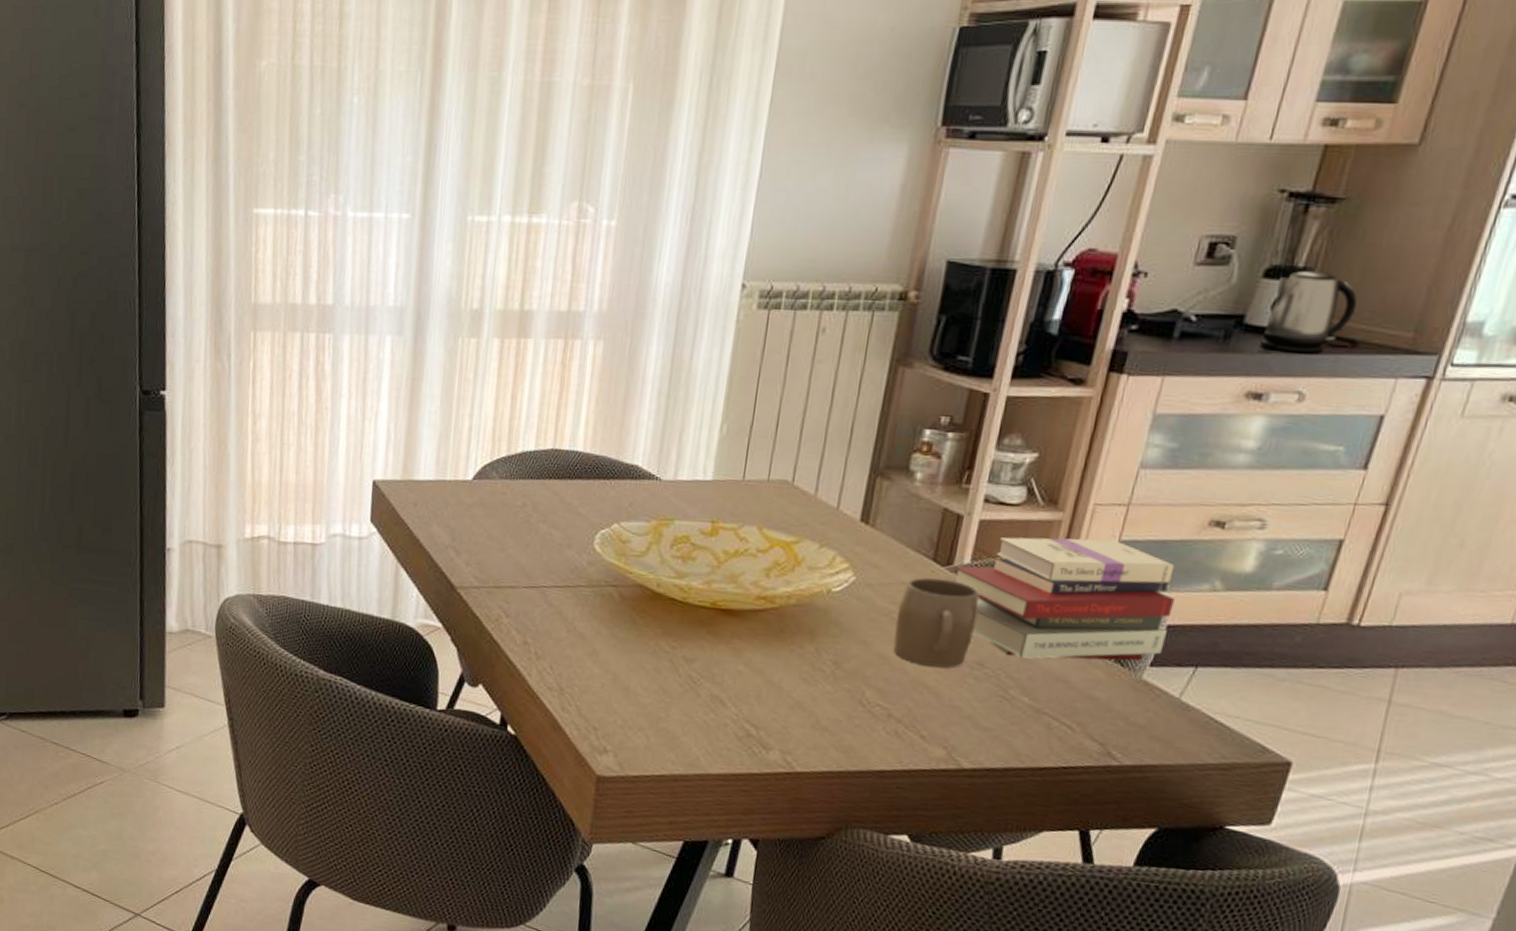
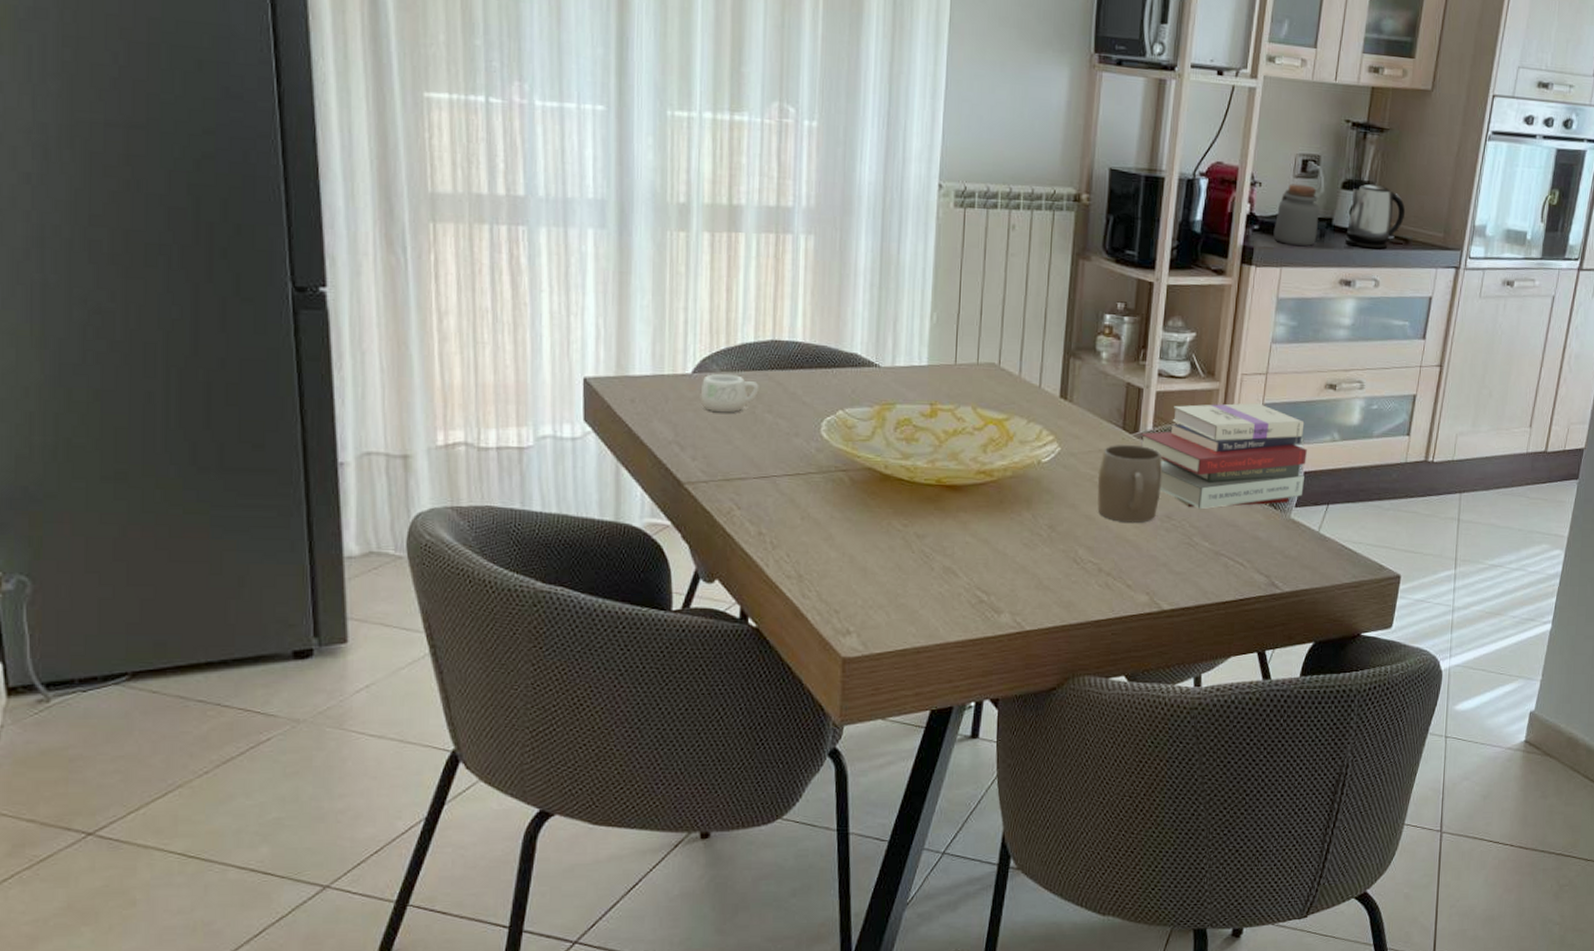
teacup: none [477,481,536,521] -> present [700,373,759,413]
jar: none [1157,273,1228,351] -> present [1273,184,1320,247]

